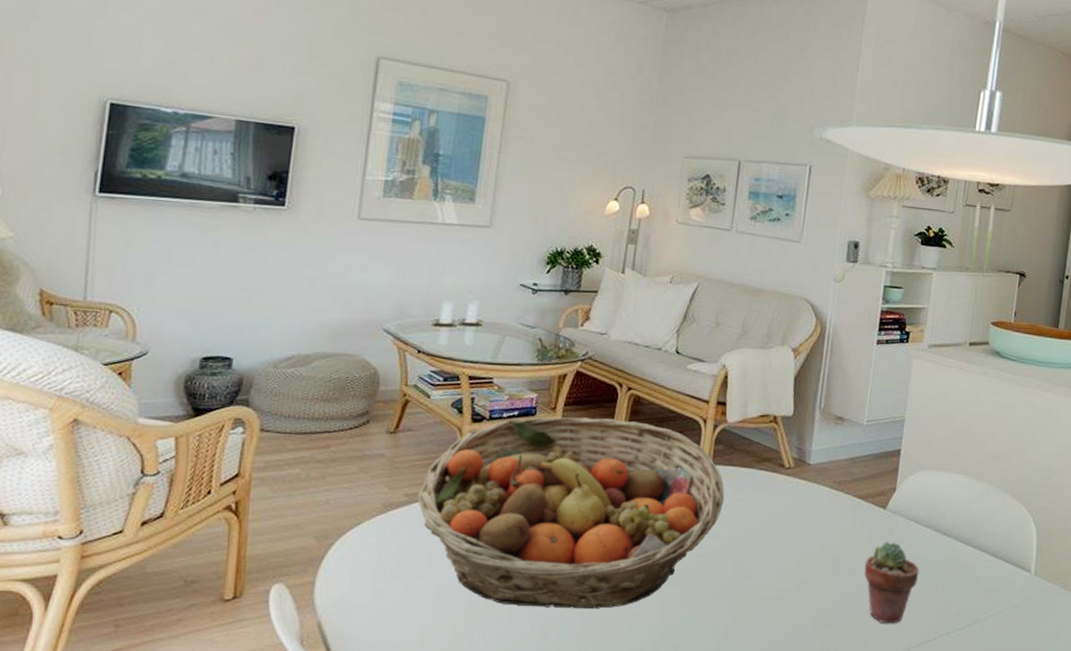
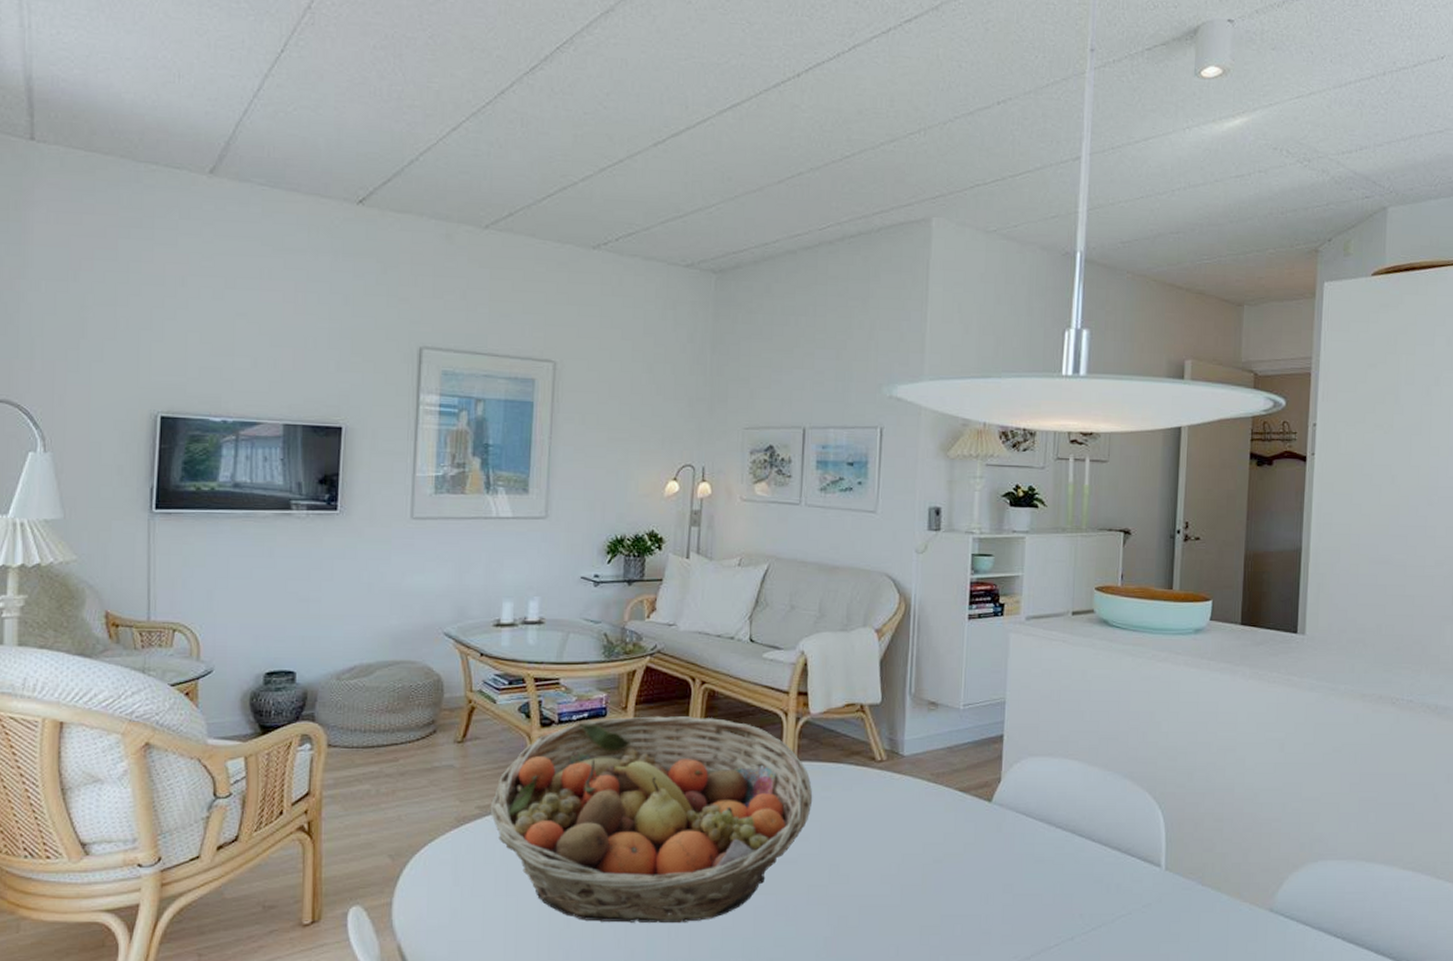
potted succulent: present [864,541,920,624] -> none [972,838,1034,930]

